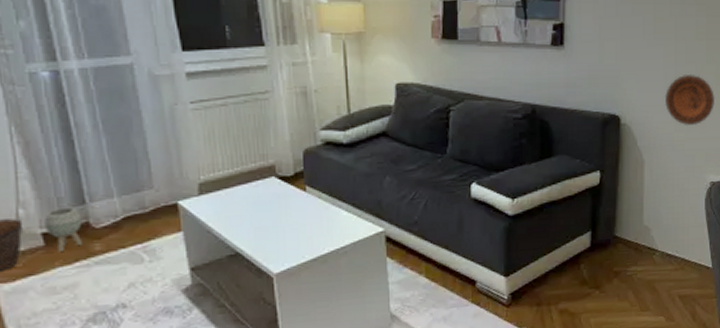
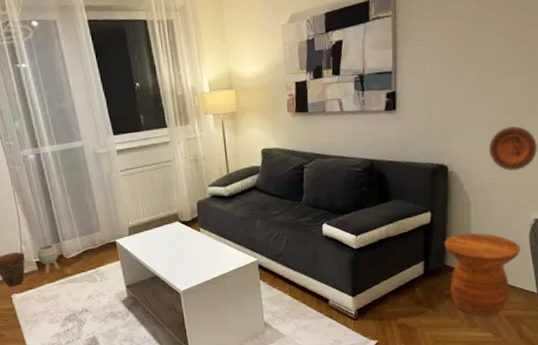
side table: none [615,197,696,298] -> present [444,233,521,317]

